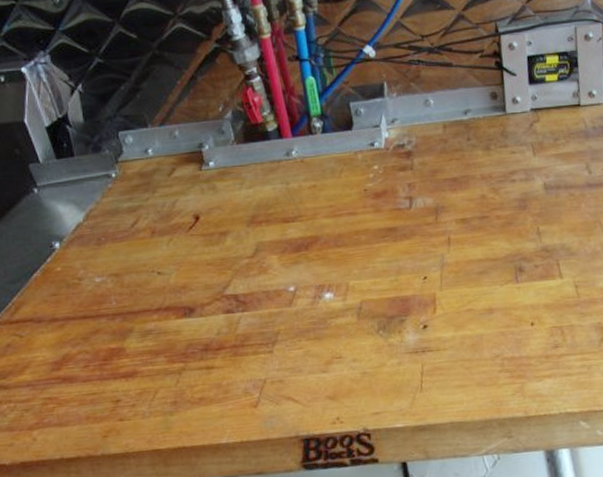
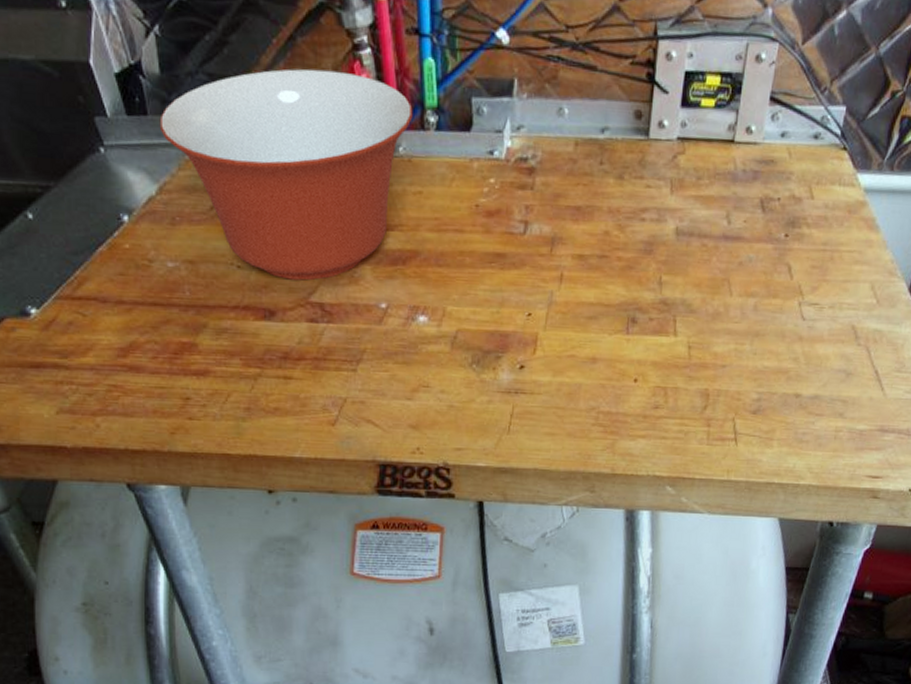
mixing bowl: none [84,98,301,278] -> present [159,69,413,281]

